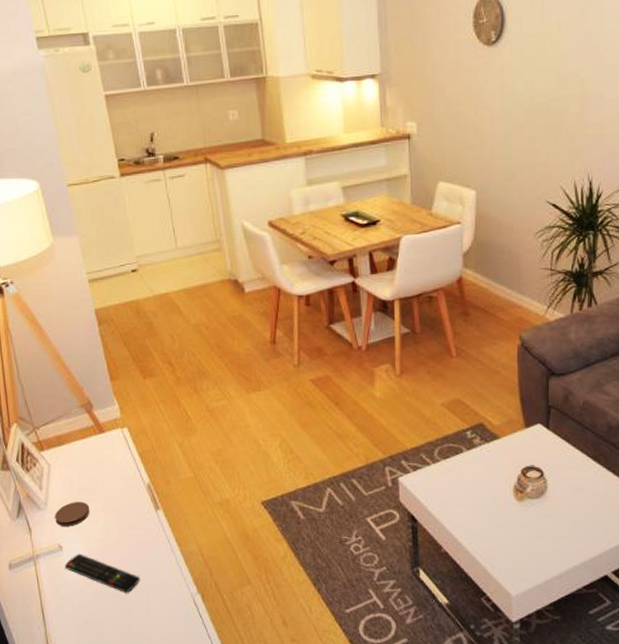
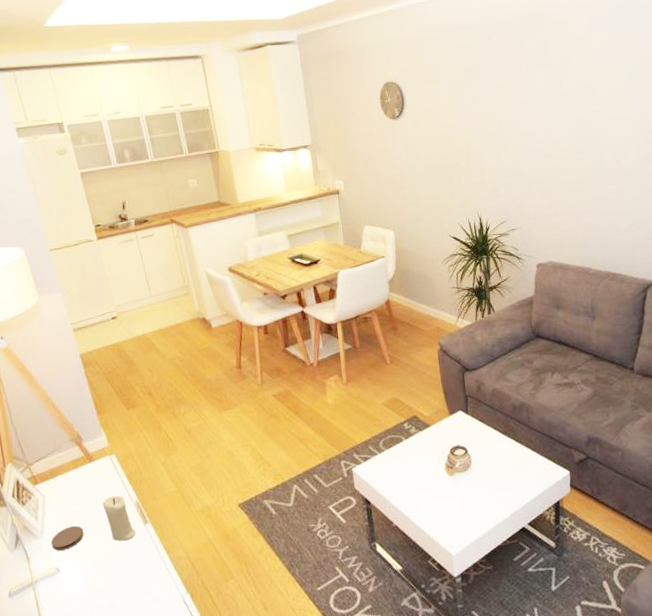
remote control: present [64,553,141,593] -> none [62,573,134,603]
candle: none [111,474,145,524] -> present [102,496,136,541]

